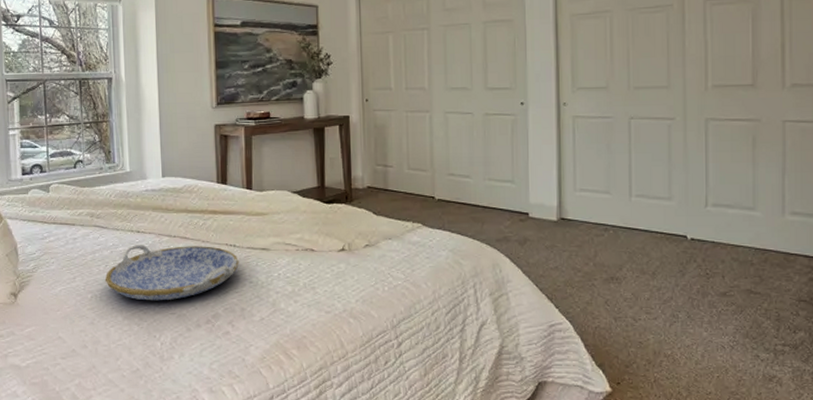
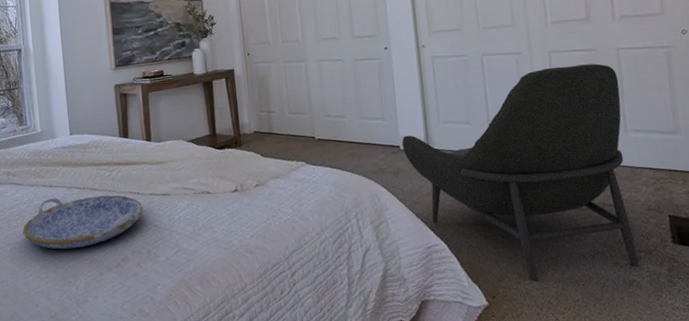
armchair: none [531,136,783,371] -> present [401,63,640,282]

